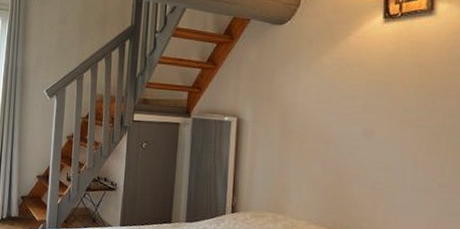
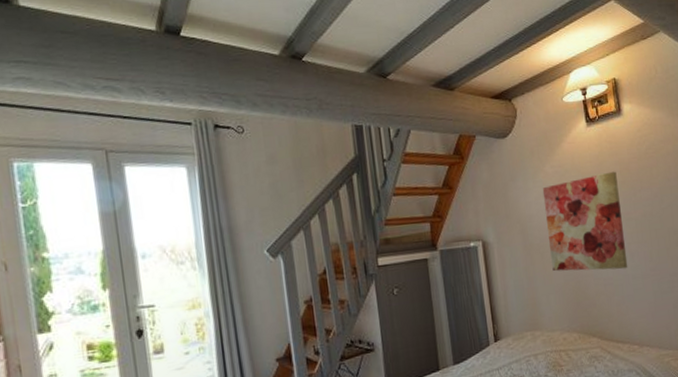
wall art: none [310,72,413,178] -> present [542,171,628,272]

